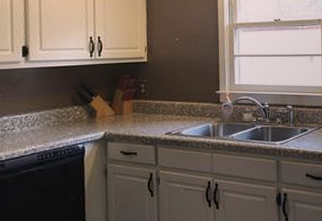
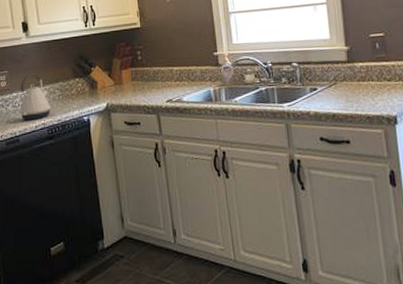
kettle: none [9,98,45,145] -> present [20,73,51,120]

